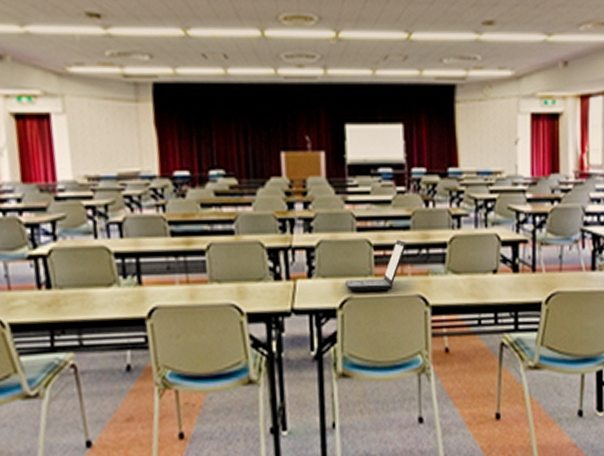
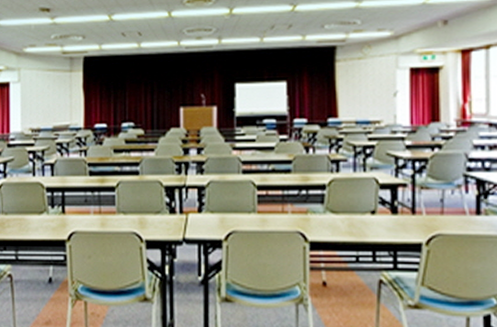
laptop: present [345,239,406,292] -> none [231,181,287,226]

